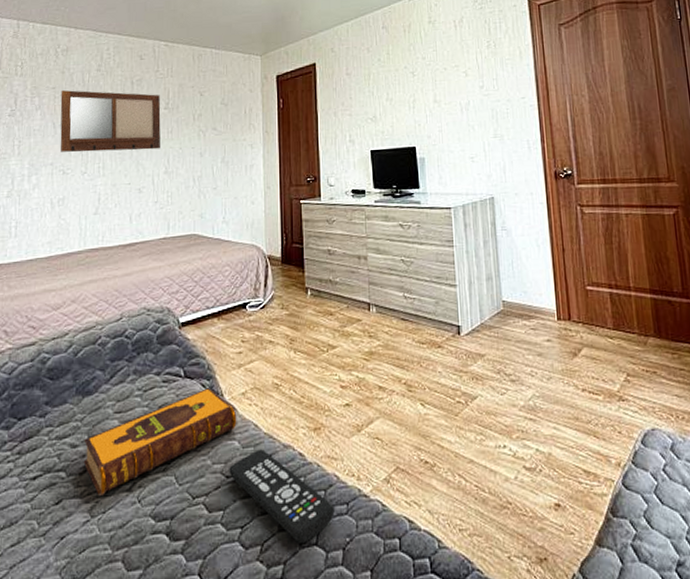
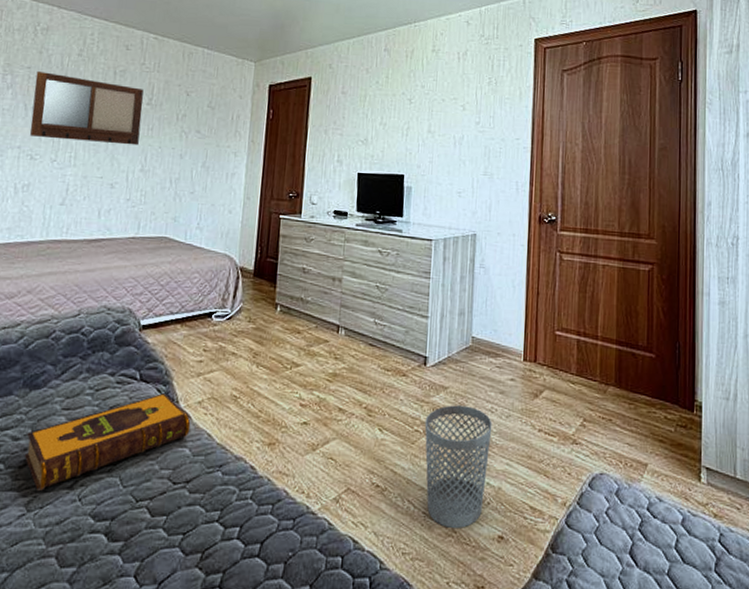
remote control: present [229,449,335,543] -> none [176,459,281,554]
wastebasket: none [466,372,535,499] -> present [424,405,492,528]

